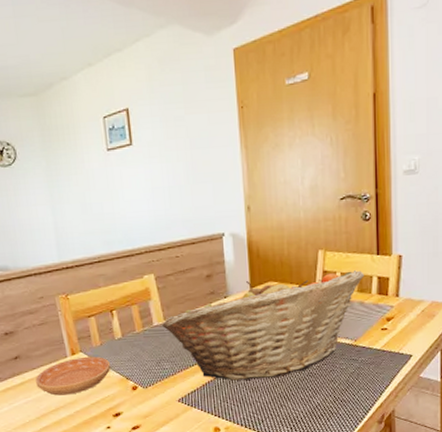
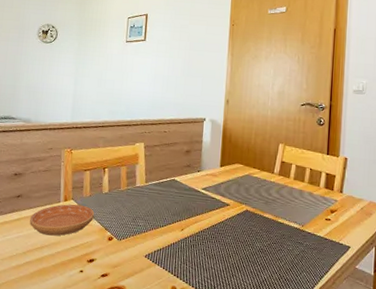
fruit basket: present [162,270,364,381] -> none [143,161,315,249]

